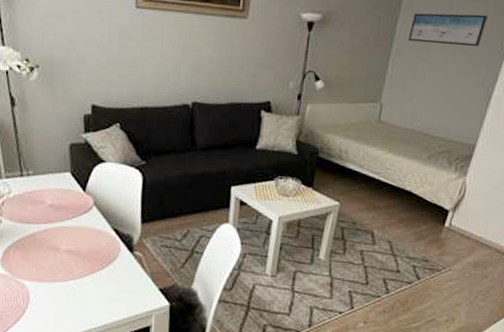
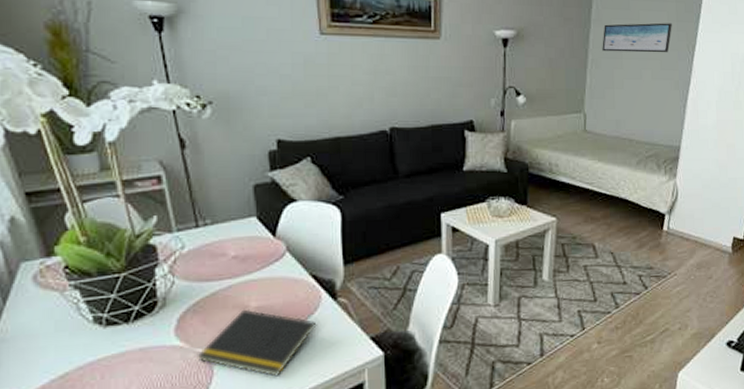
notepad: none [17,251,115,310] -> present [196,309,317,377]

